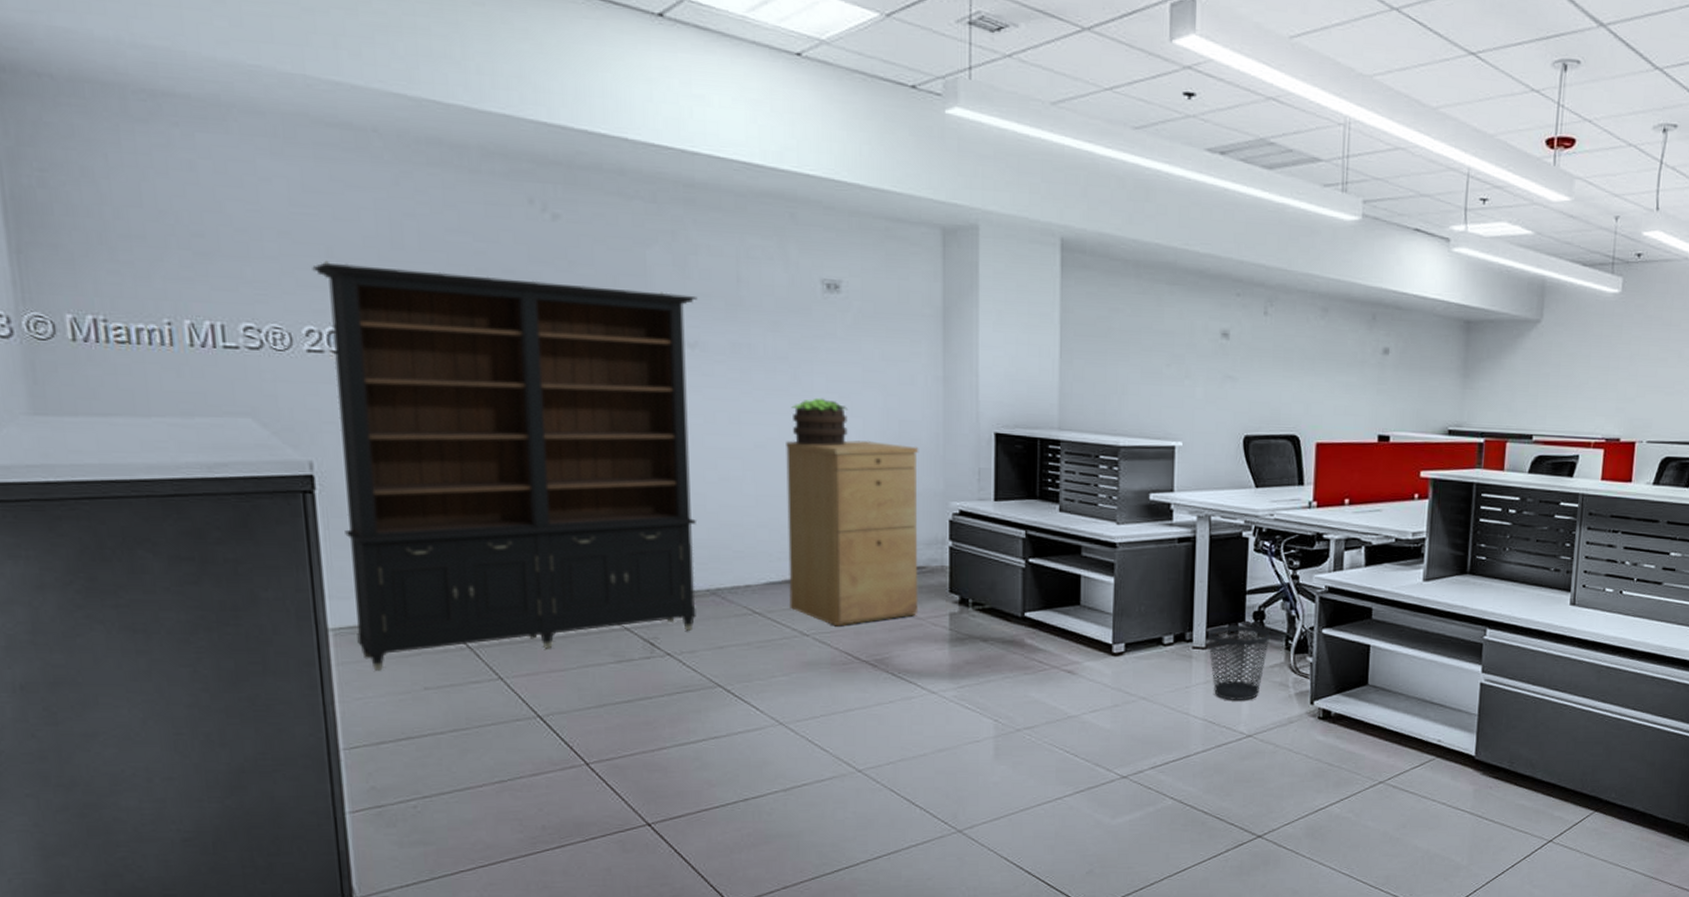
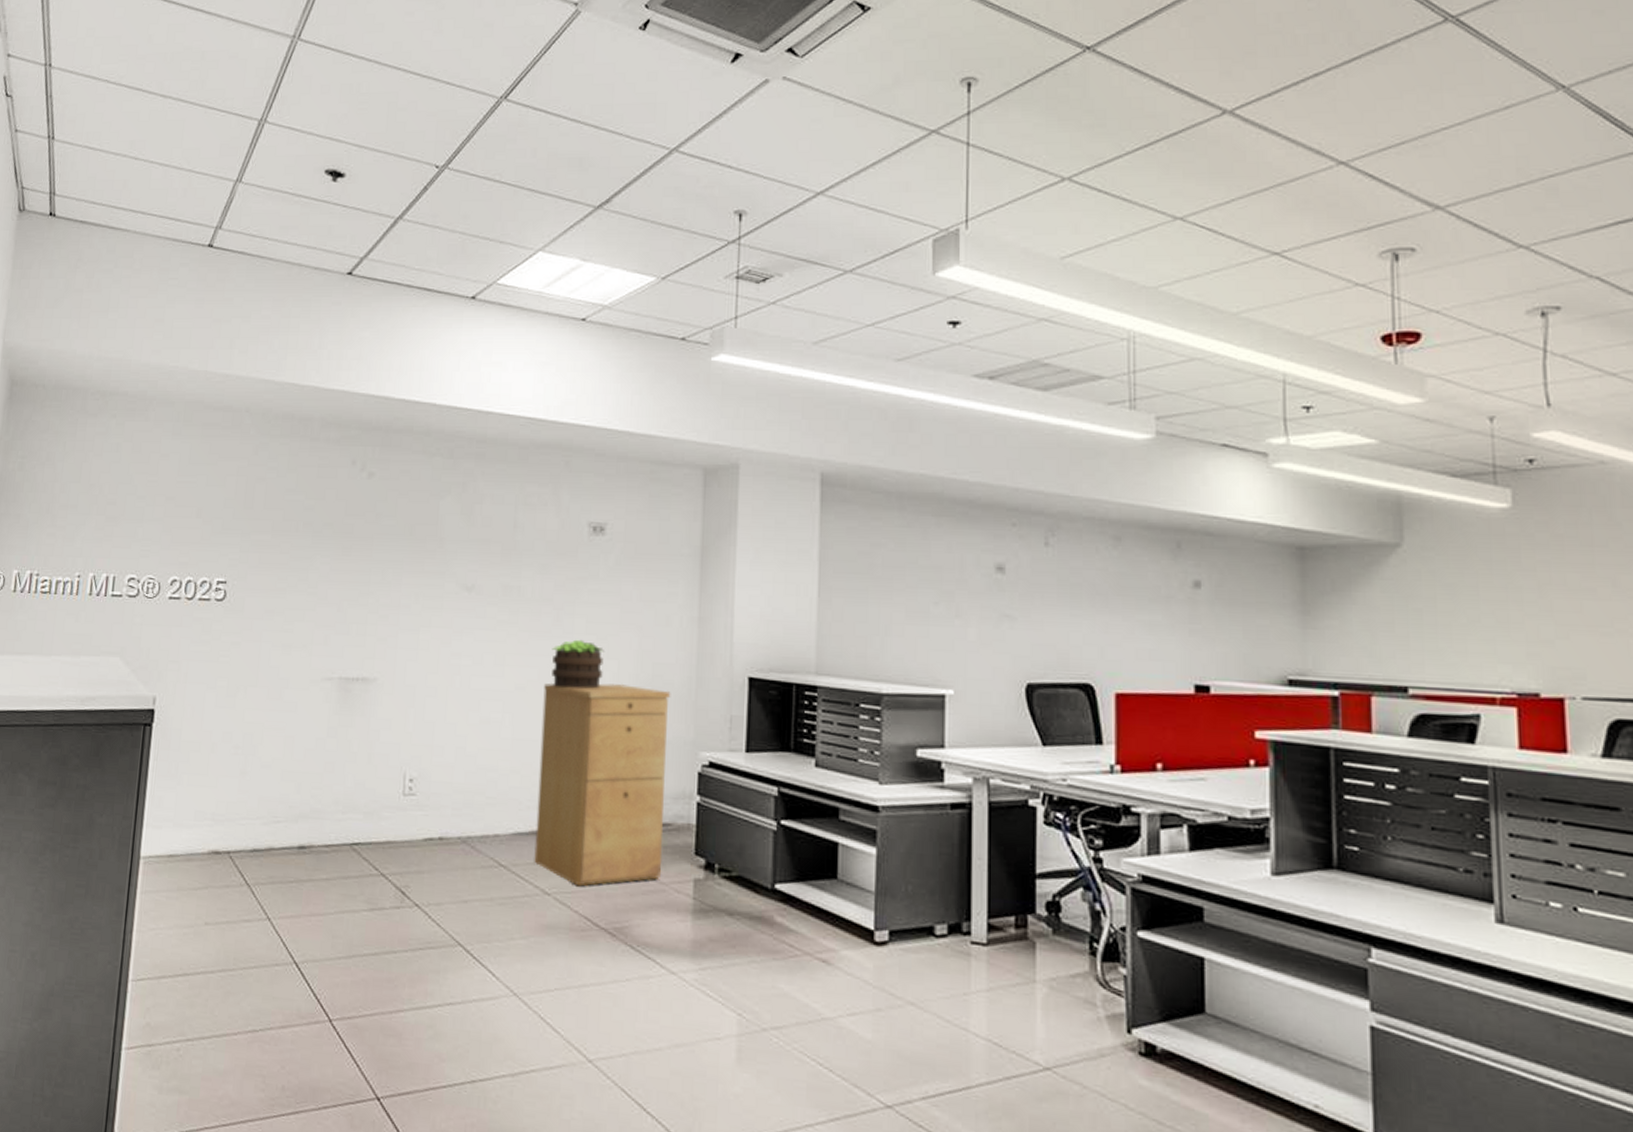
bookcase: present [312,260,698,671] -> none [160,520,479,902]
wastebasket: present [1207,625,1271,700] -> none [988,916,1070,1019]

